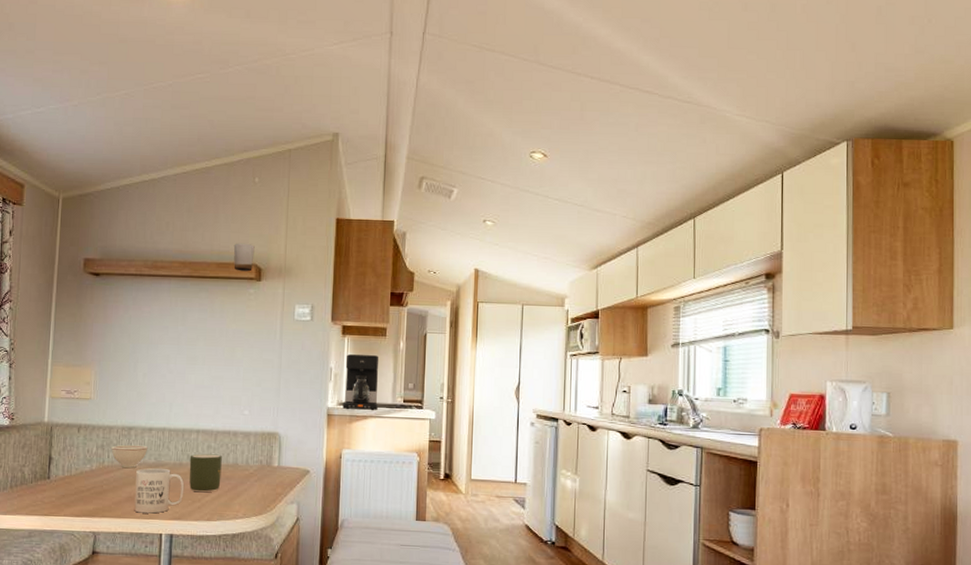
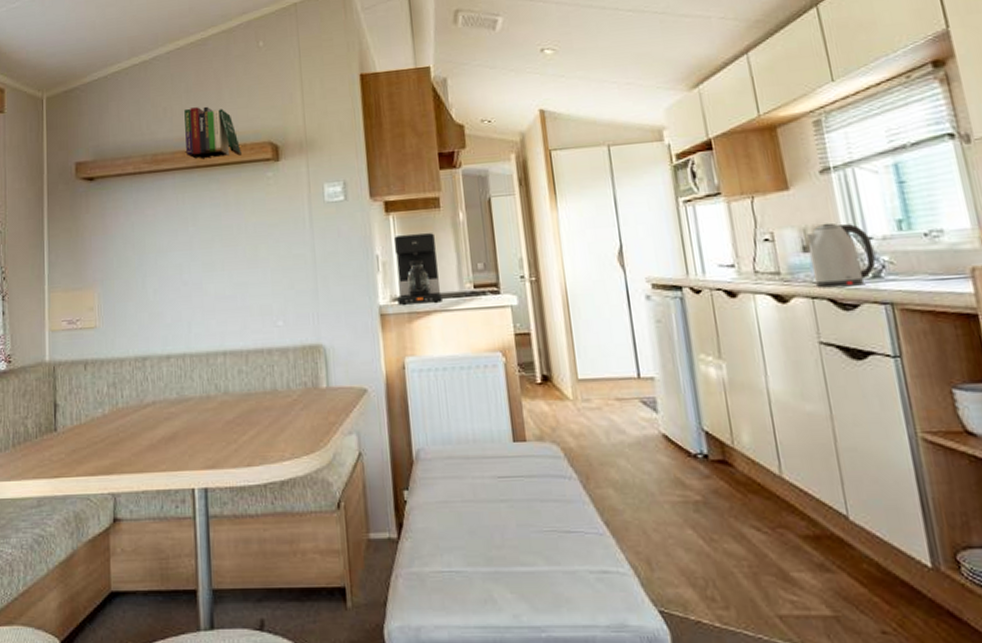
bowl: present [111,444,148,469] -> none [125,377,168,409]
mug: present [134,468,185,514] -> none [156,404,216,464]
books: none [183,226,230,272] -> present [184,106,242,160]
mug: present [189,453,222,493] -> none [218,380,259,431]
candle holder: present [233,243,255,272] -> none [242,118,268,153]
kettle: none [652,384,697,433] -> present [806,222,876,289]

